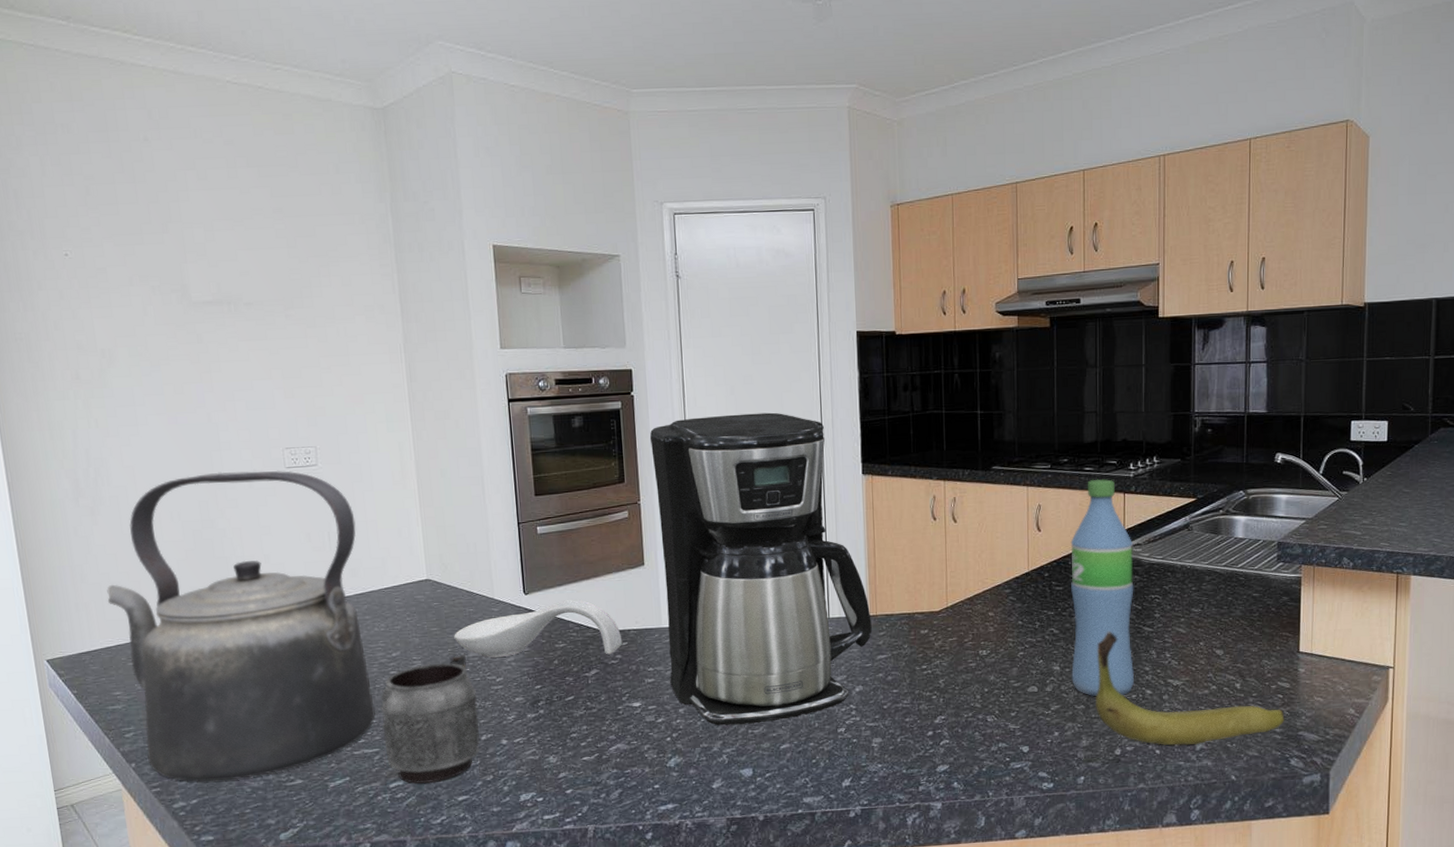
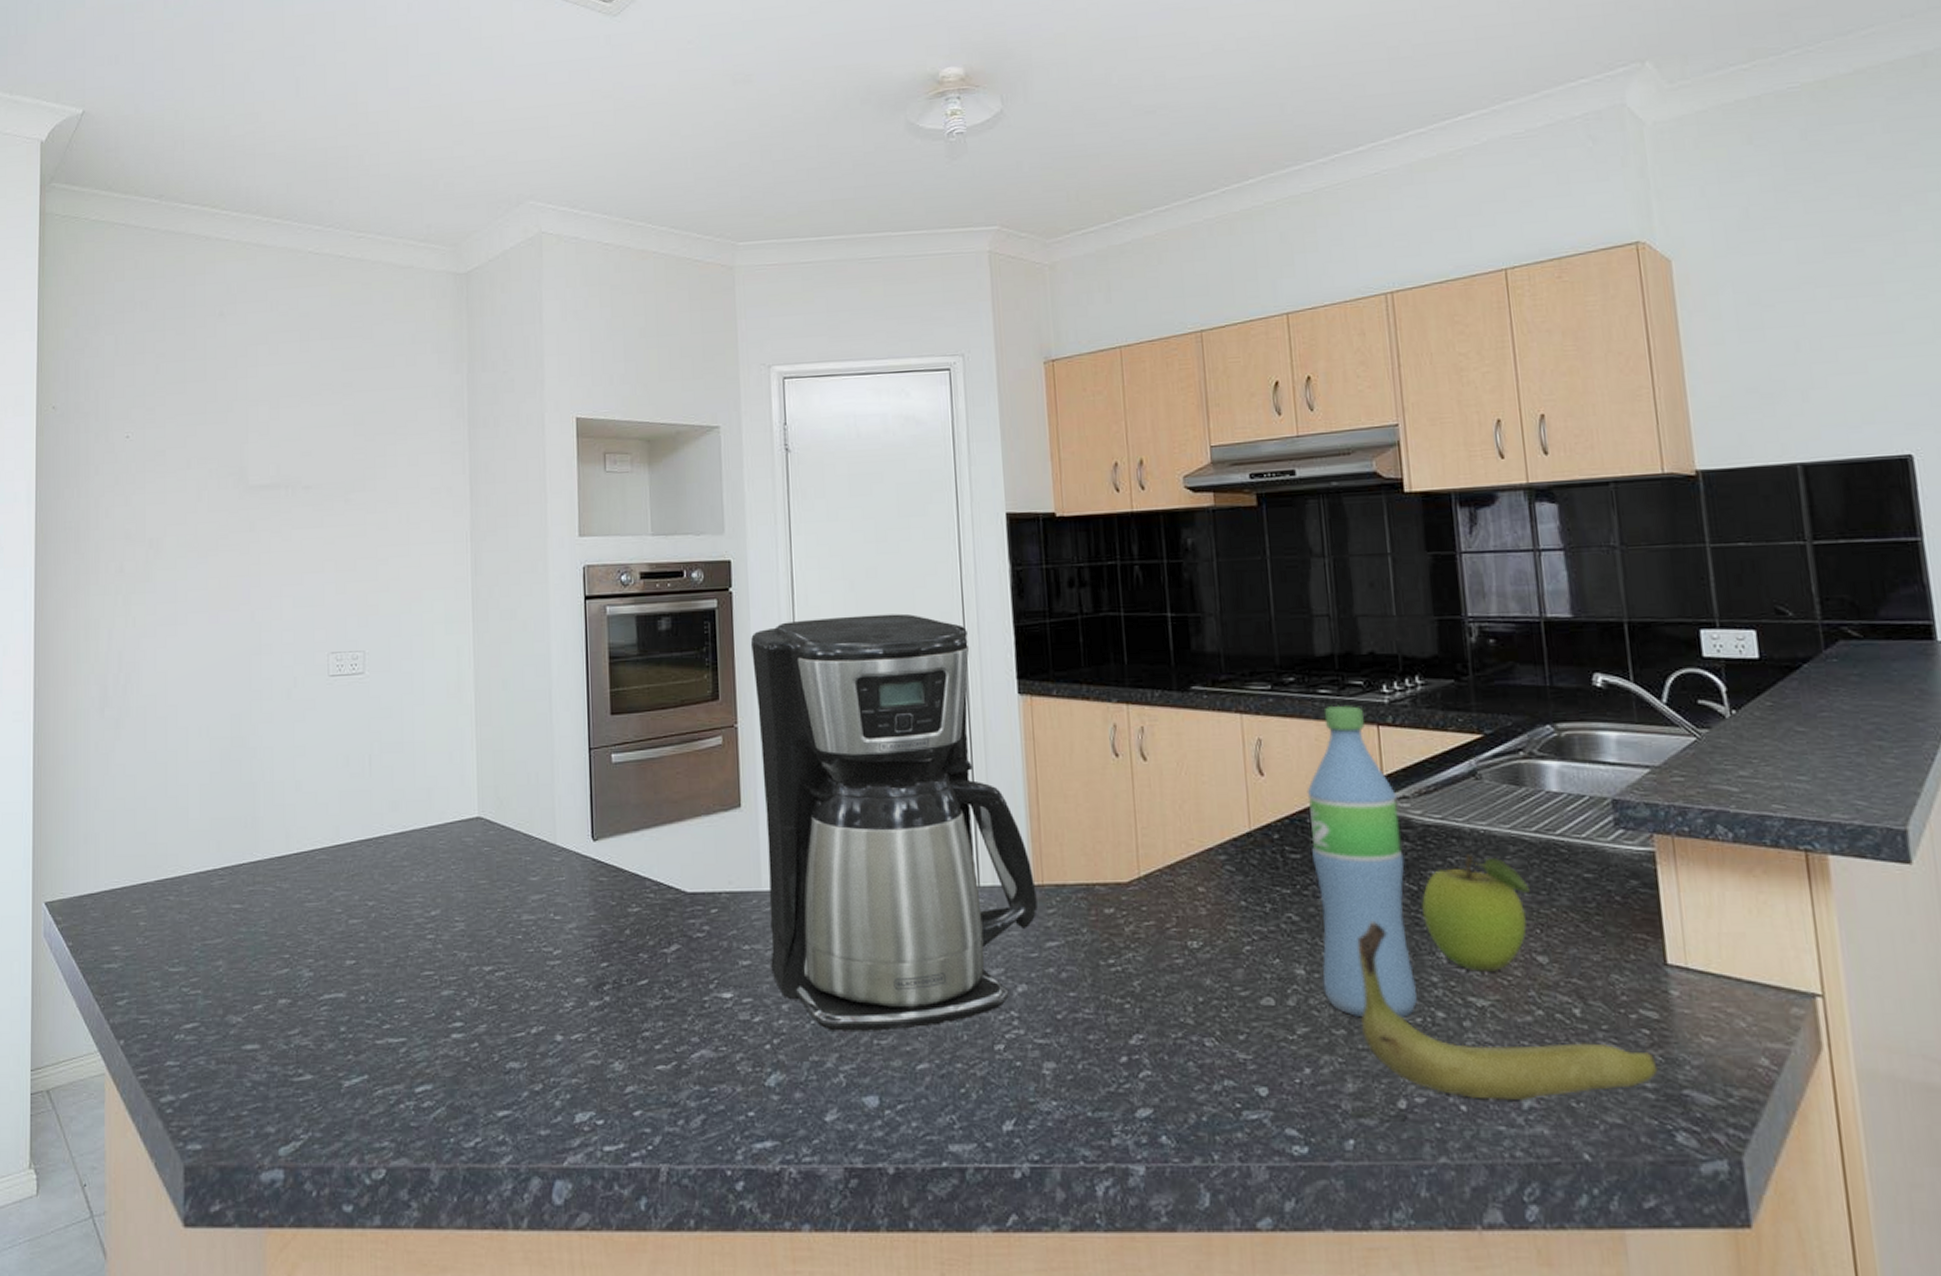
kettle: present [107,470,376,783] -> none [119,678,407,1070]
mug: present [380,653,481,784] -> none [412,915,530,1090]
spoon rest: present [454,599,623,658] -> none [505,849,712,925]
fruit: none [1142,583,1216,662] -> present [1421,854,1529,972]

